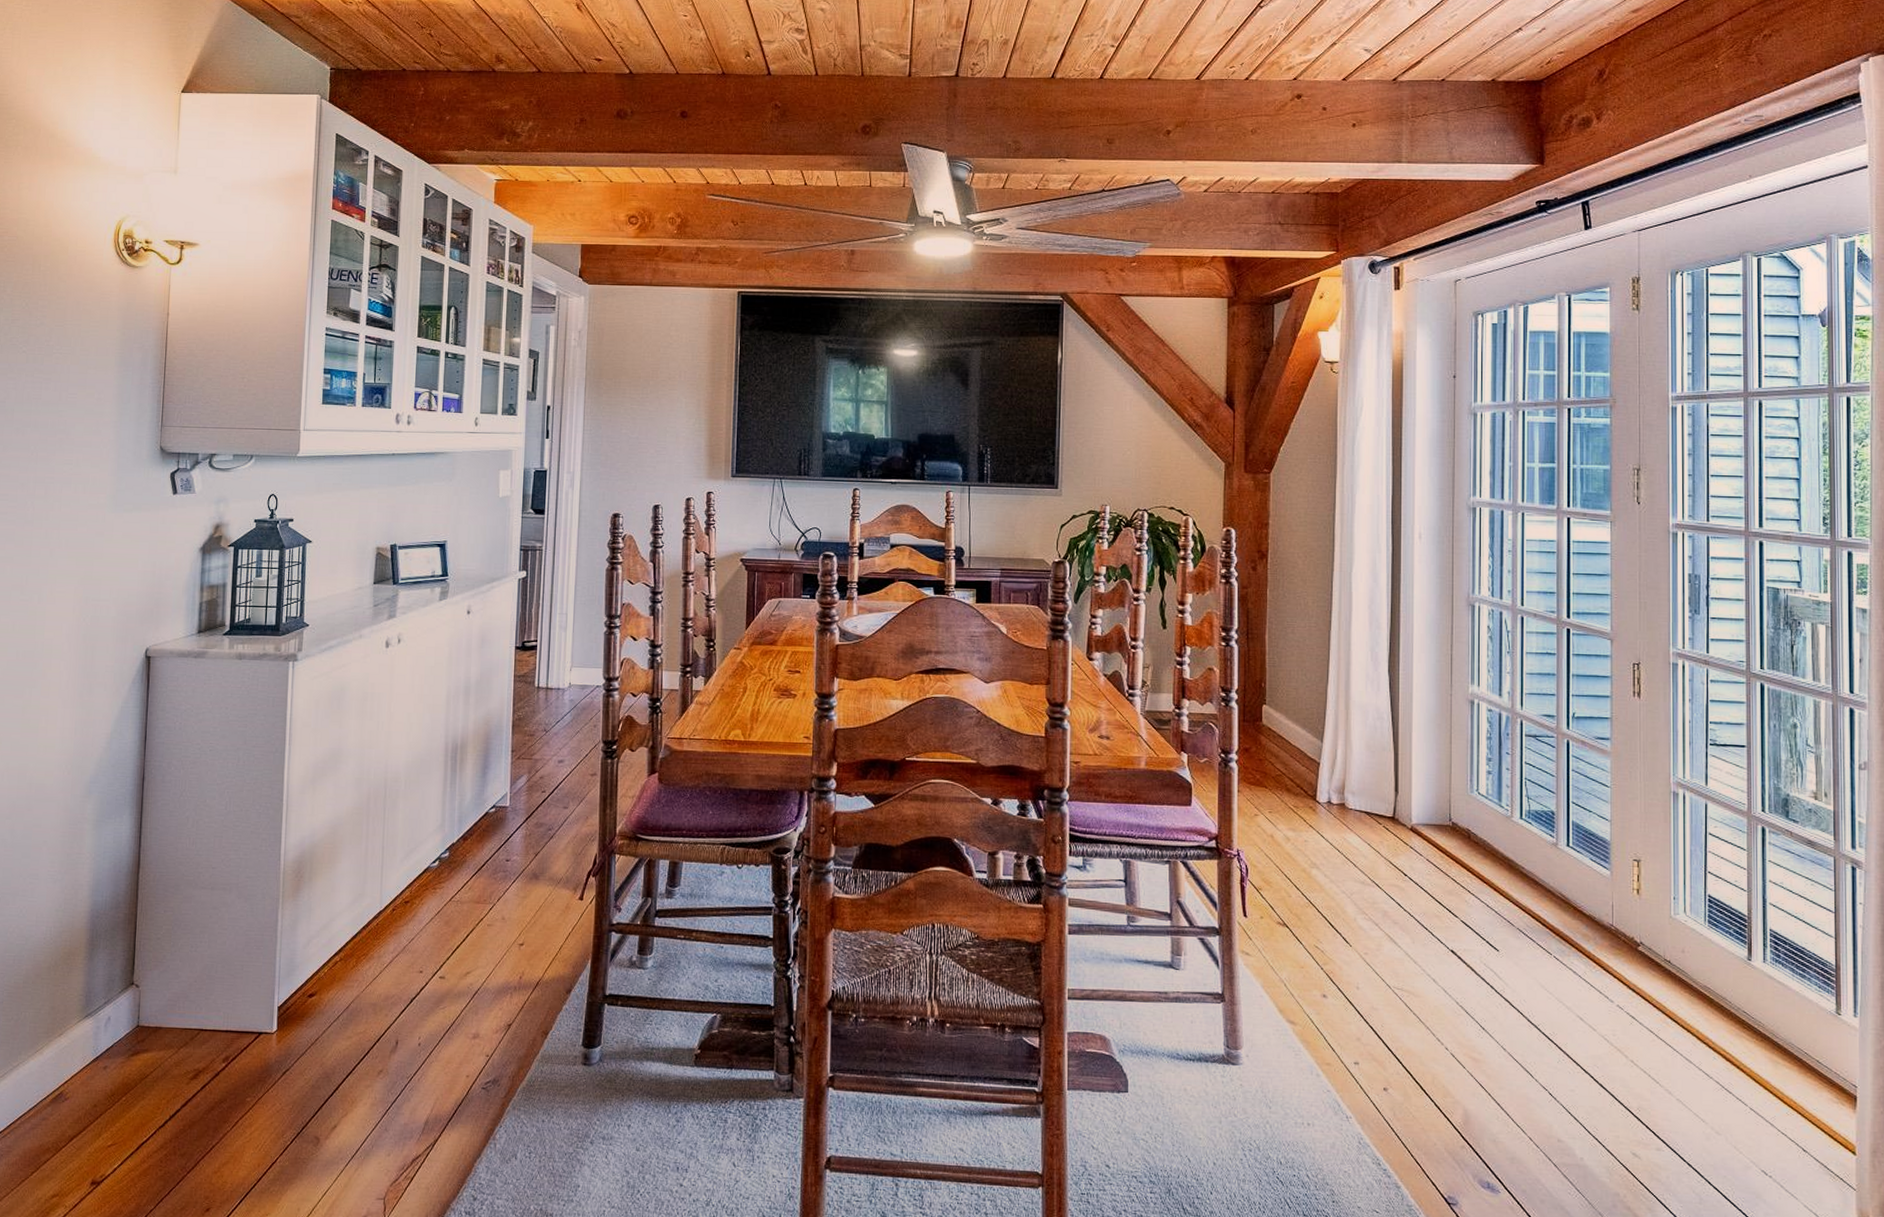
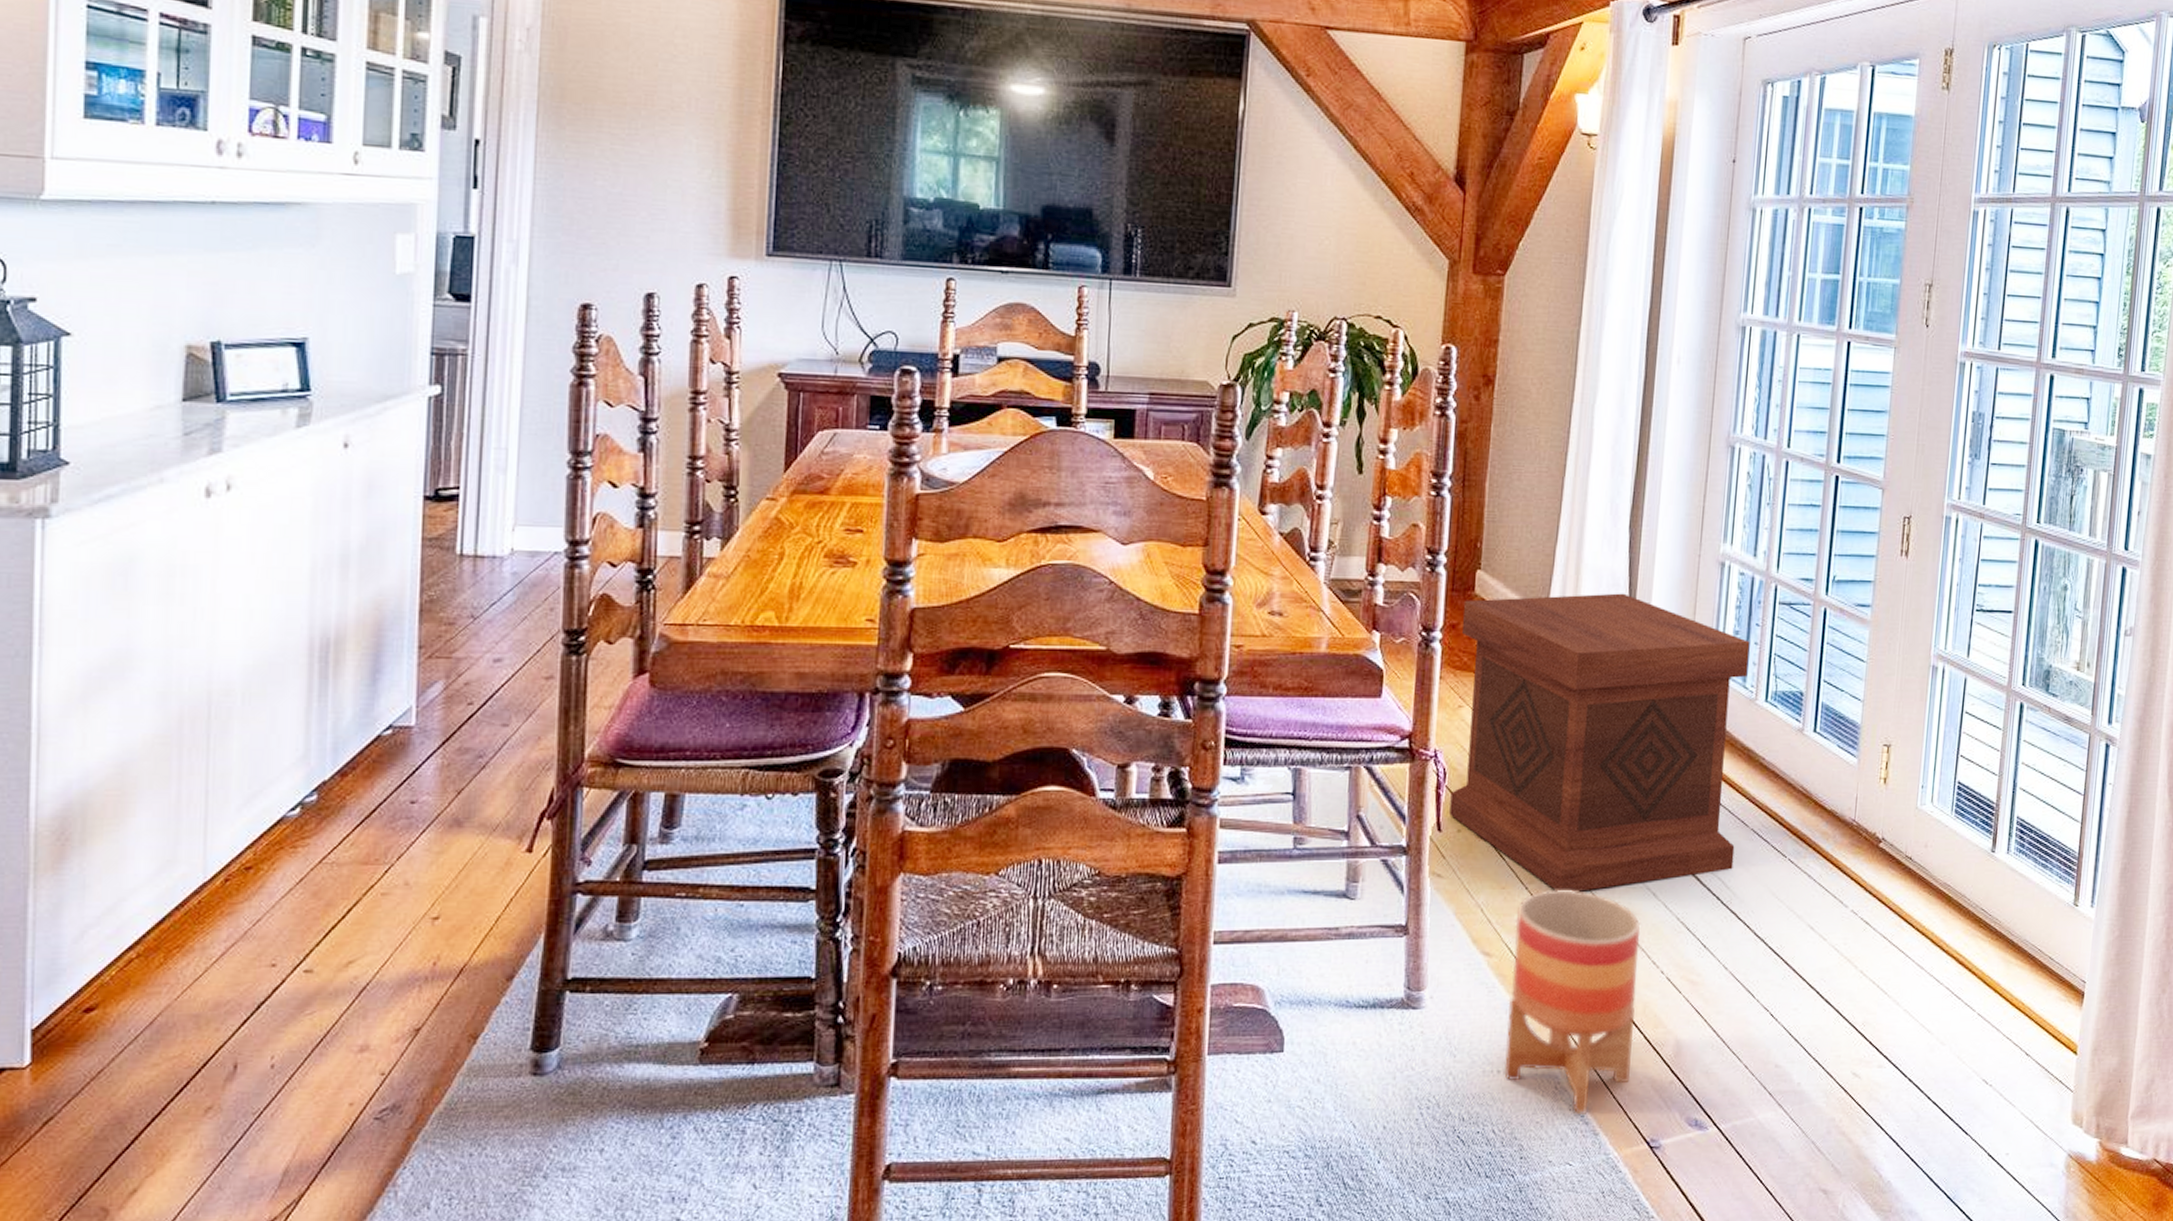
side table: none [1253,725,1503,974] -> present [1449,593,1750,892]
planter: none [1313,970,1424,1168] -> present [1504,889,1641,1115]

